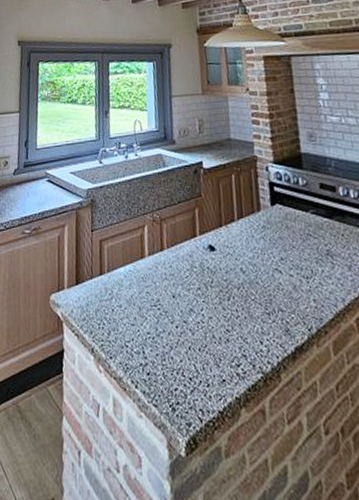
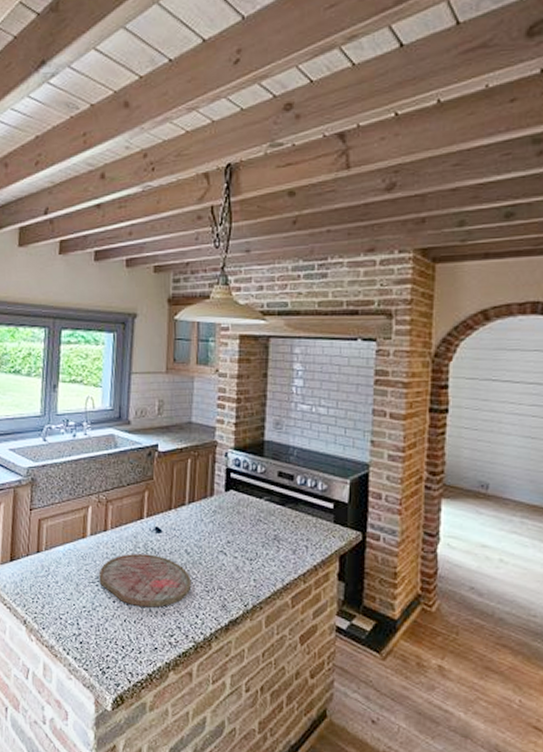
cutting board: none [159,274,252,333] -> present [98,554,192,608]

